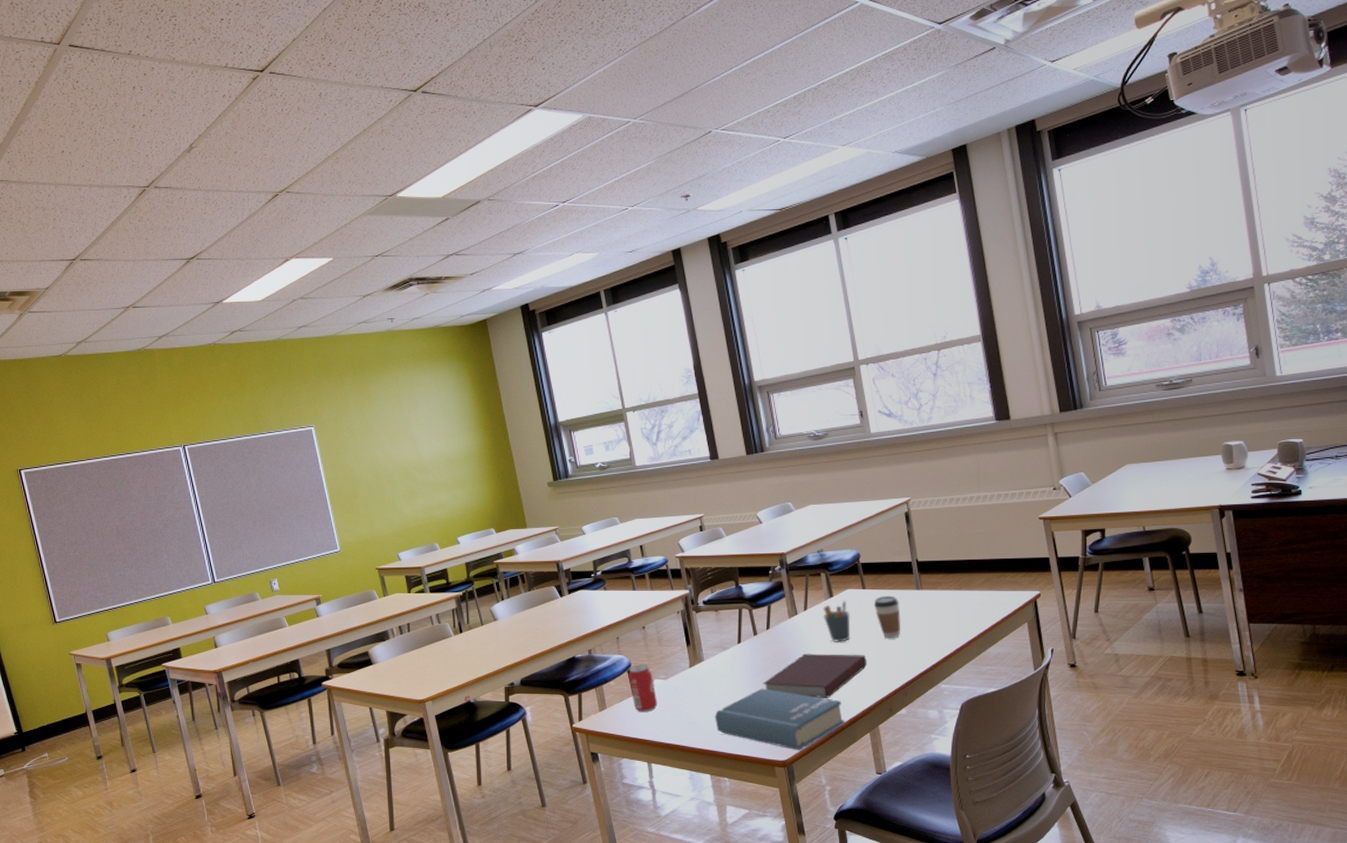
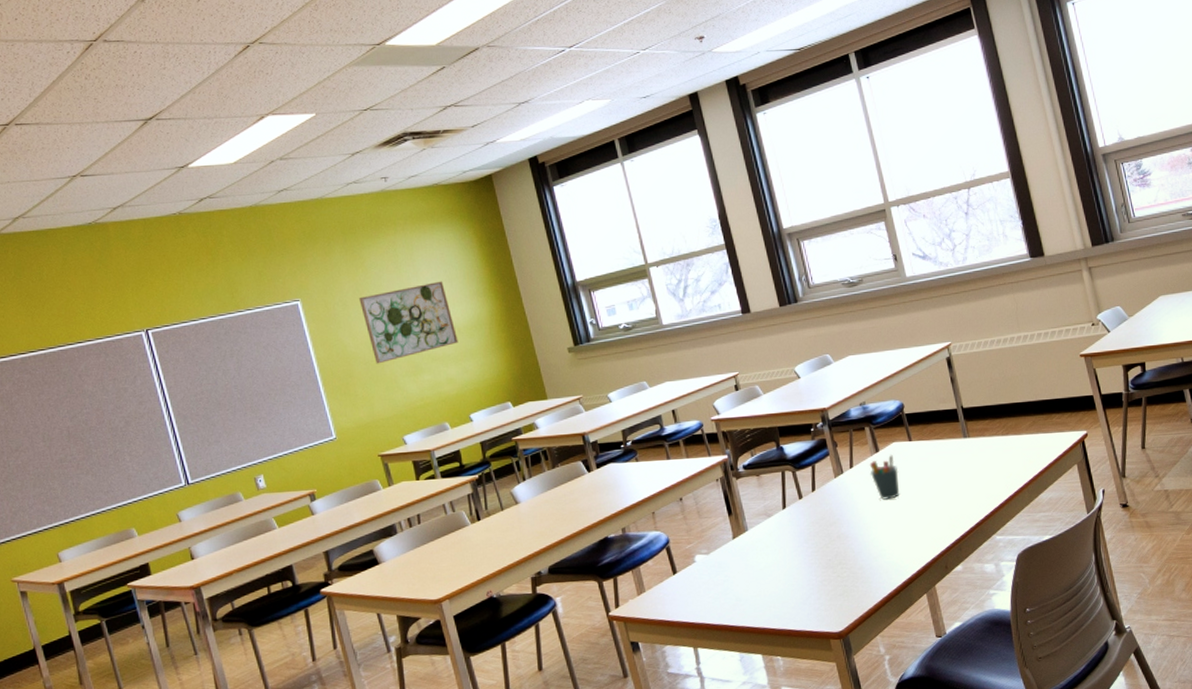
wall art: none [365,415,450,487] -> present [359,281,459,364]
beverage can: present [628,665,658,713] -> none [667,540,701,593]
book: present [714,688,845,751] -> none [762,555,900,620]
notebook: present [763,653,867,698] -> none [812,511,919,561]
coffee cup: present [873,595,900,639] -> none [921,446,951,492]

